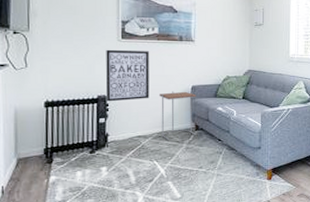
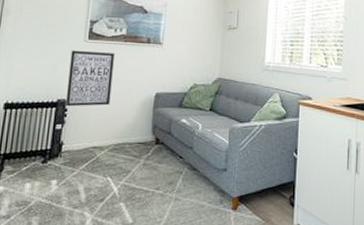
side table: present [158,91,197,140] -> none [118,98,160,154]

